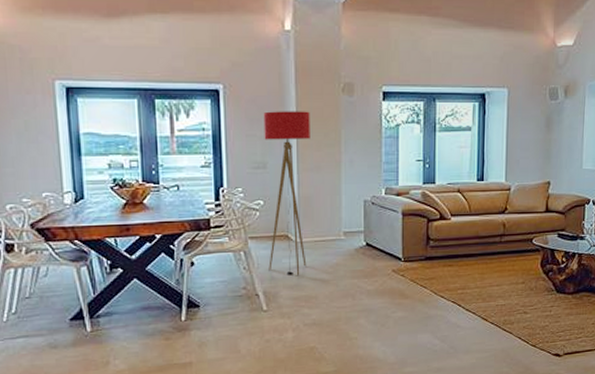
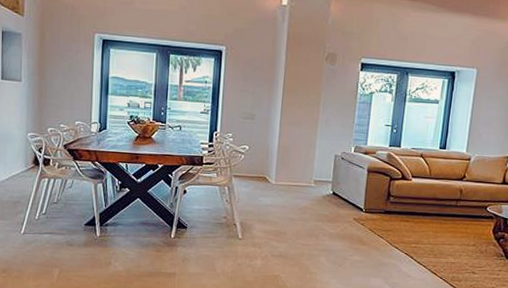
floor lamp: present [263,111,310,276] -> none [247,72,296,213]

